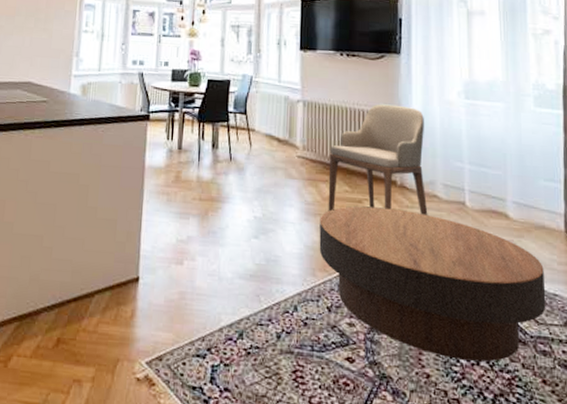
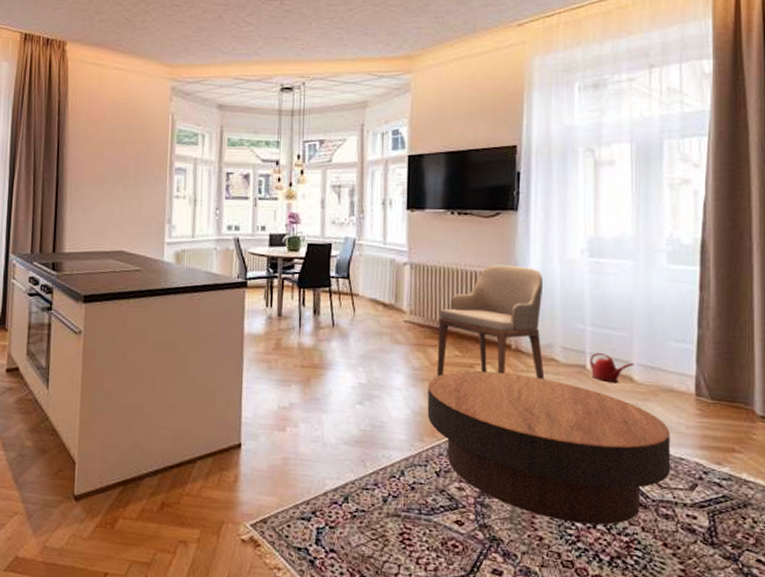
watering can: none [468,189,509,219] -> present [589,352,634,382]

